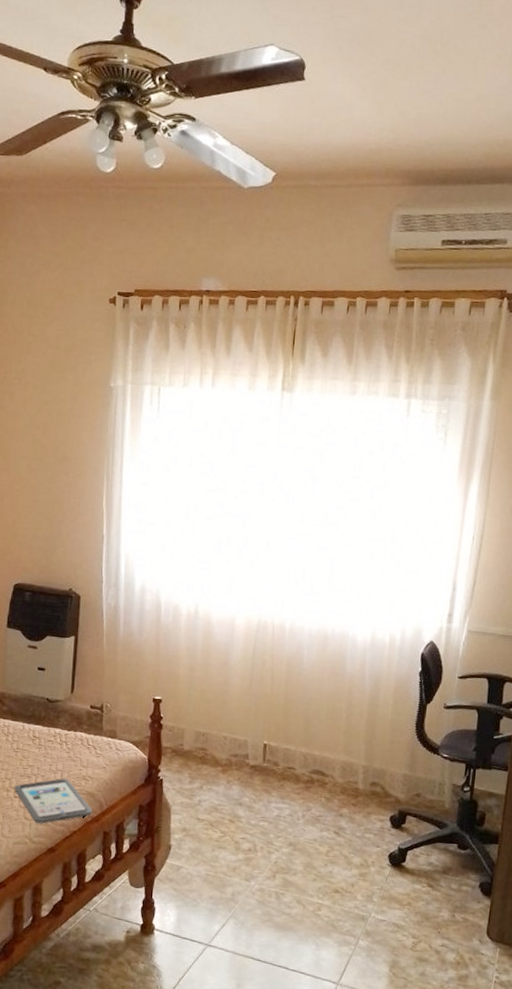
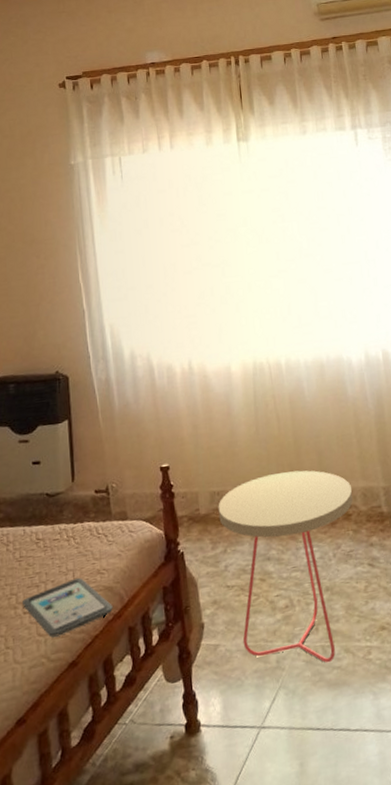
side table: none [200,728,332,908] -> present [218,470,353,663]

